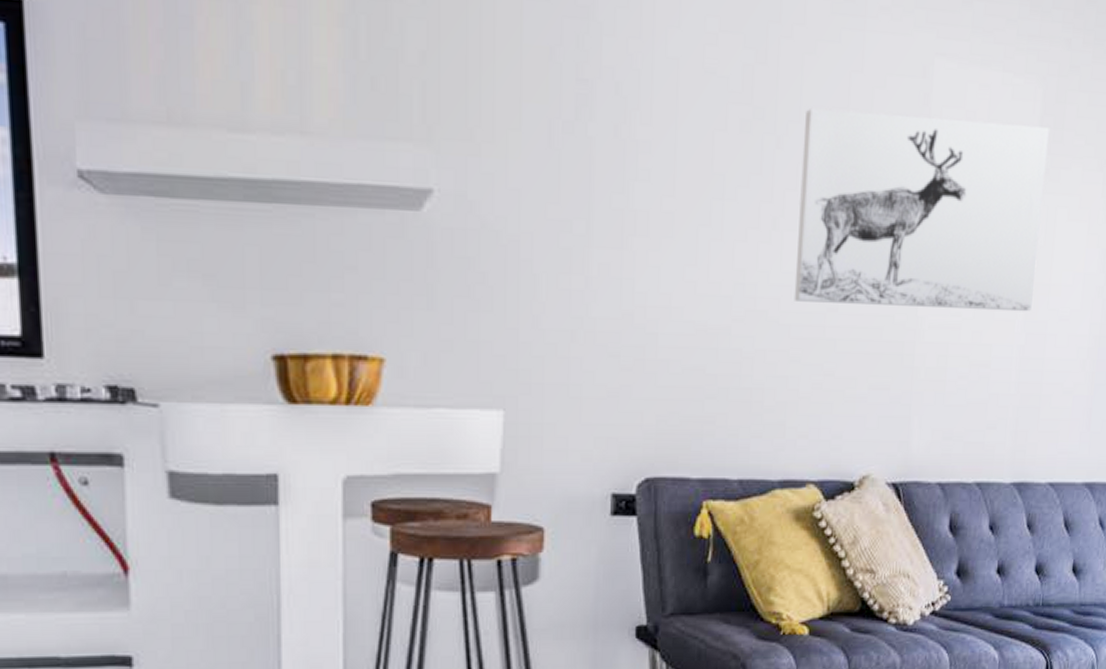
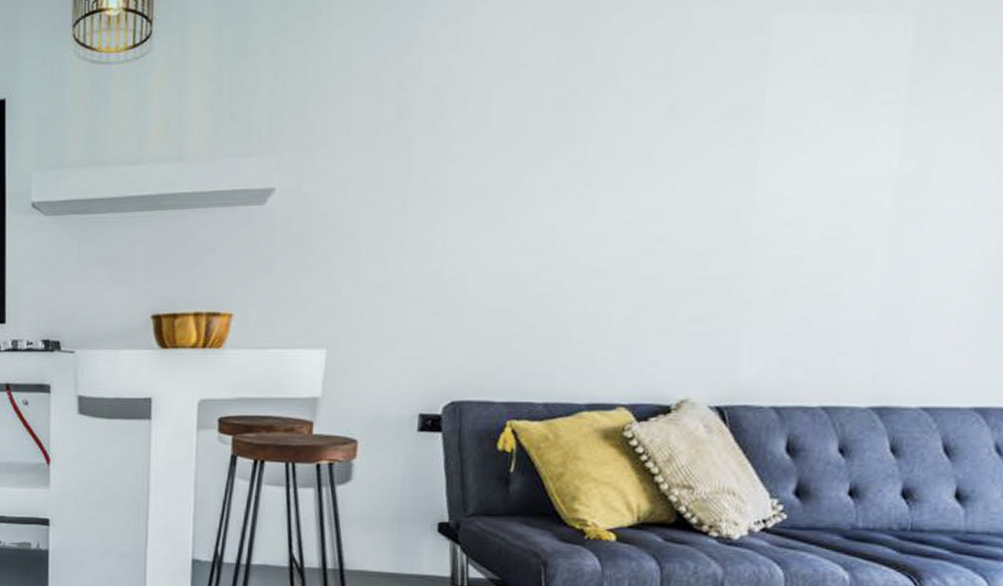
wall art: present [794,107,1049,312] -> none [606,58,925,248]

